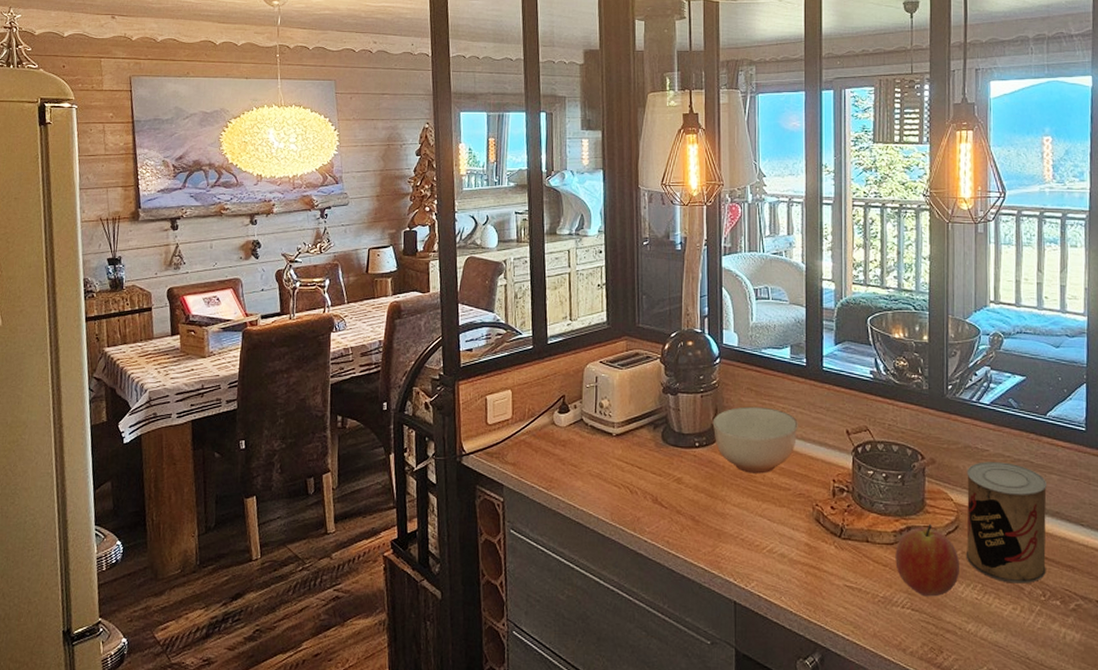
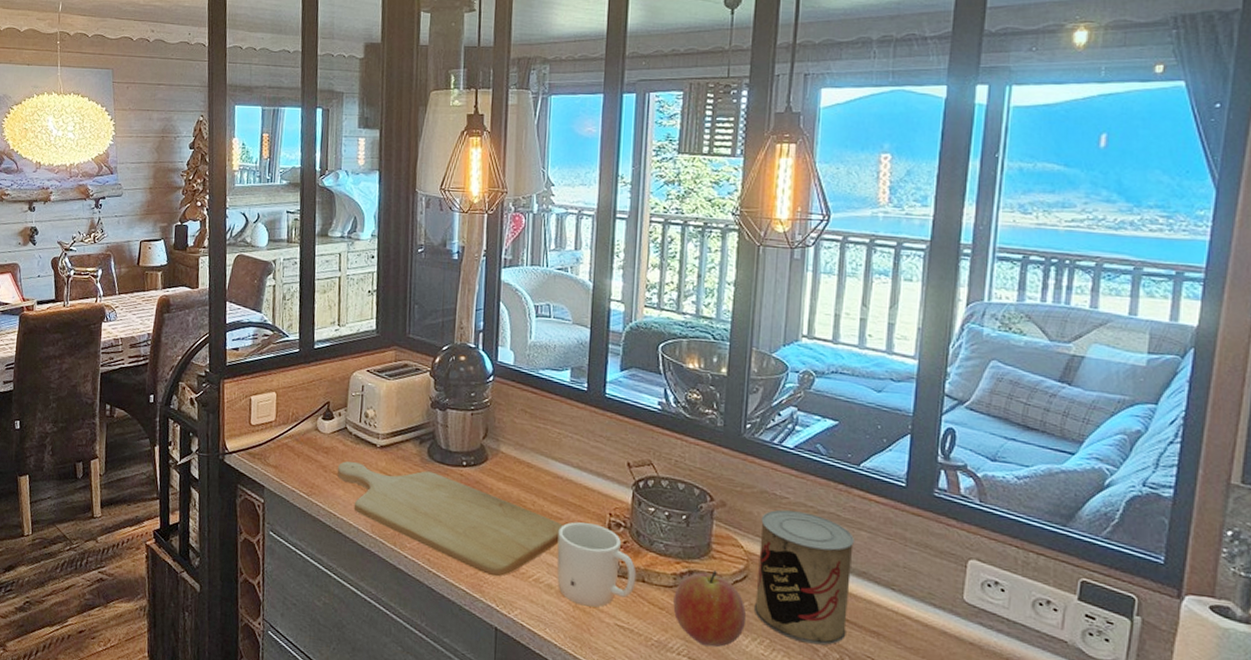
chopping board: none [575,452,792,552] -> present [337,461,563,577]
bowl: present [712,406,798,474] -> none [482,428,575,500]
mug: none [788,491,861,571] -> present [556,522,637,608]

